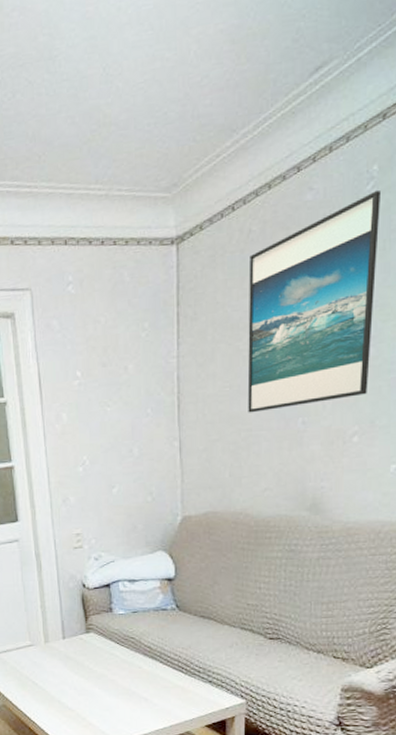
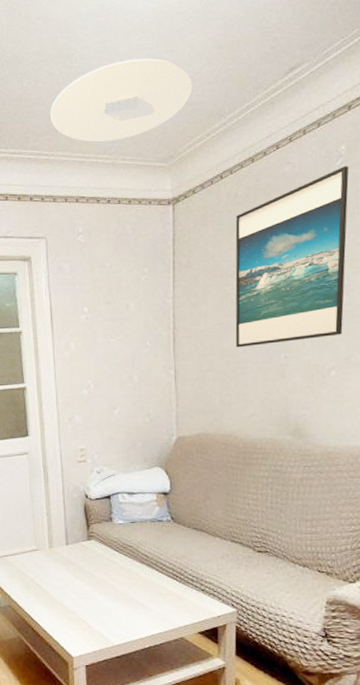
ceiling light: none [31,58,200,169] -> present [50,58,193,142]

